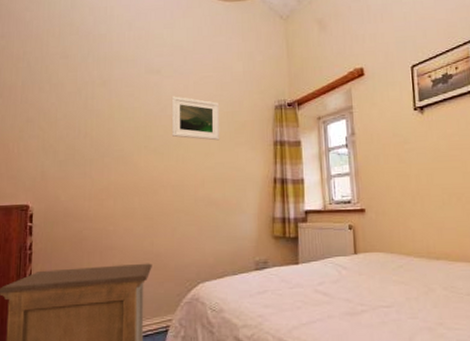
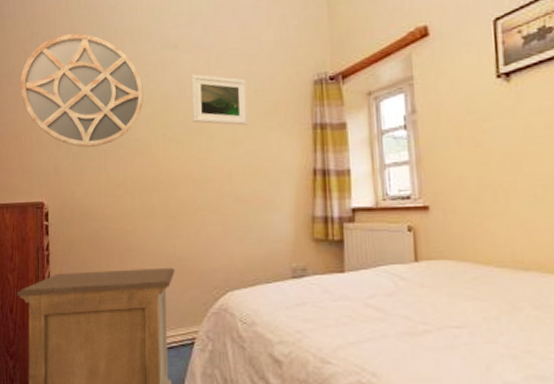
home mirror: none [10,55,128,156] -> present [20,33,144,148]

